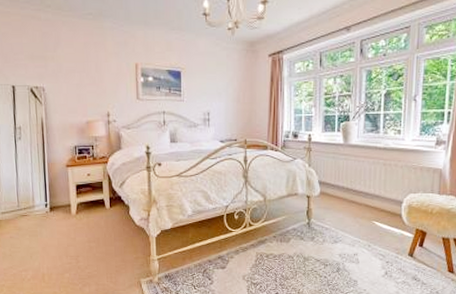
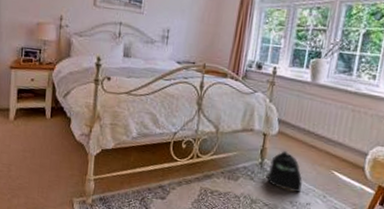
backpack: none [314,208,348,246] -> present [266,150,302,192]

